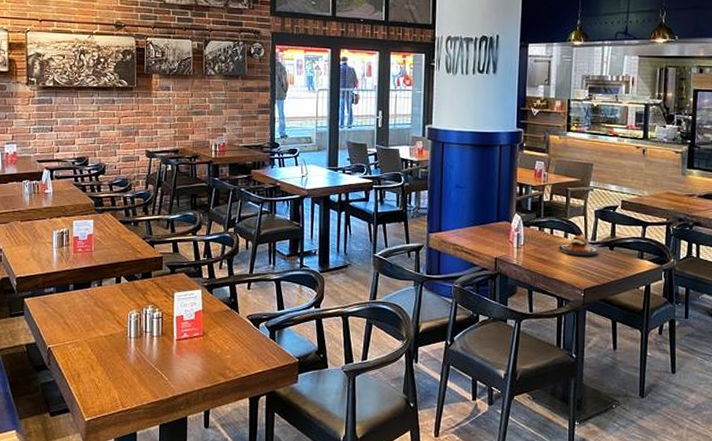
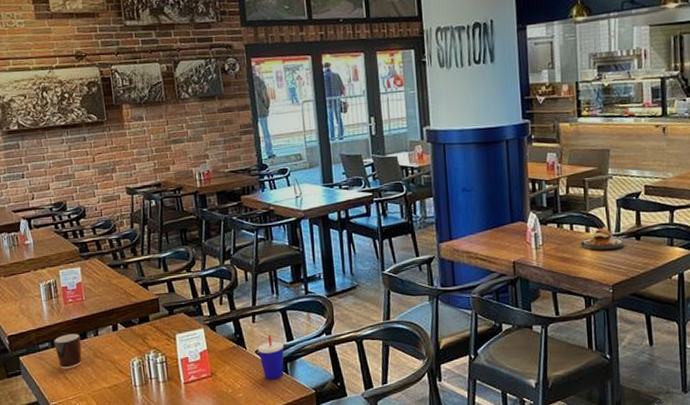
mug: none [58,281,85,315] -> present [53,333,83,369]
beverage cup: none [249,302,275,345] -> present [257,335,285,380]

